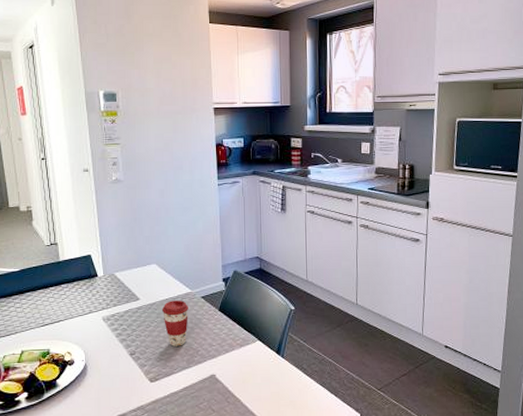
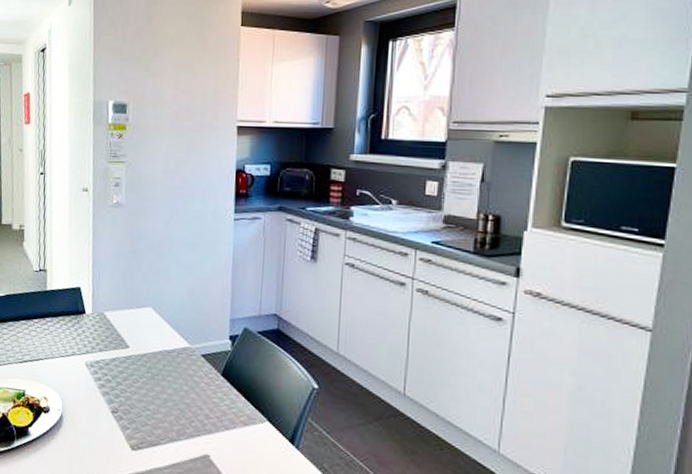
coffee cup: present [161,300,188,347] -> none [153,354,185,412]

